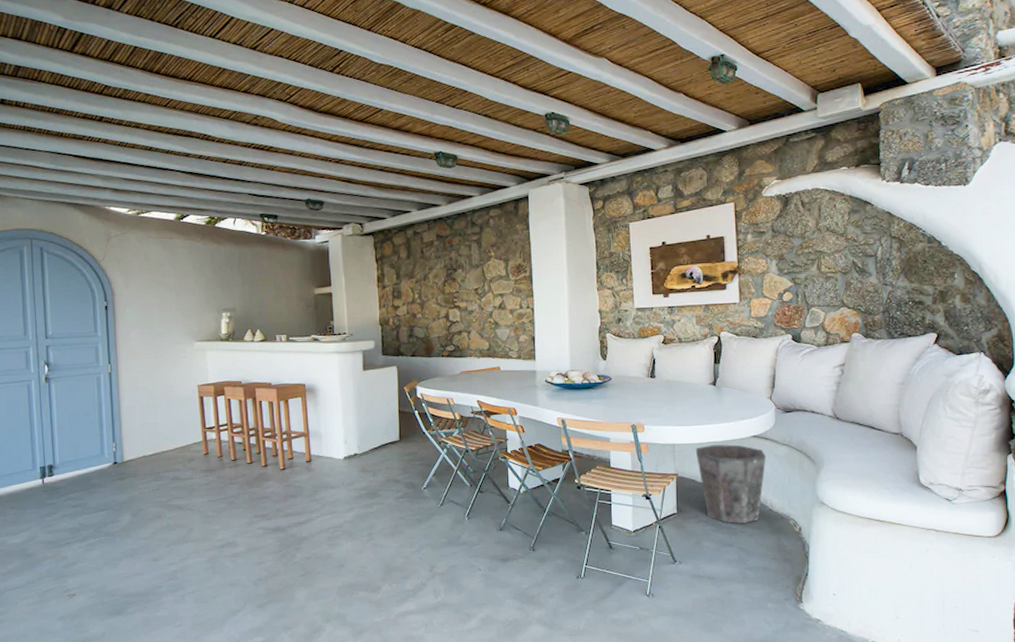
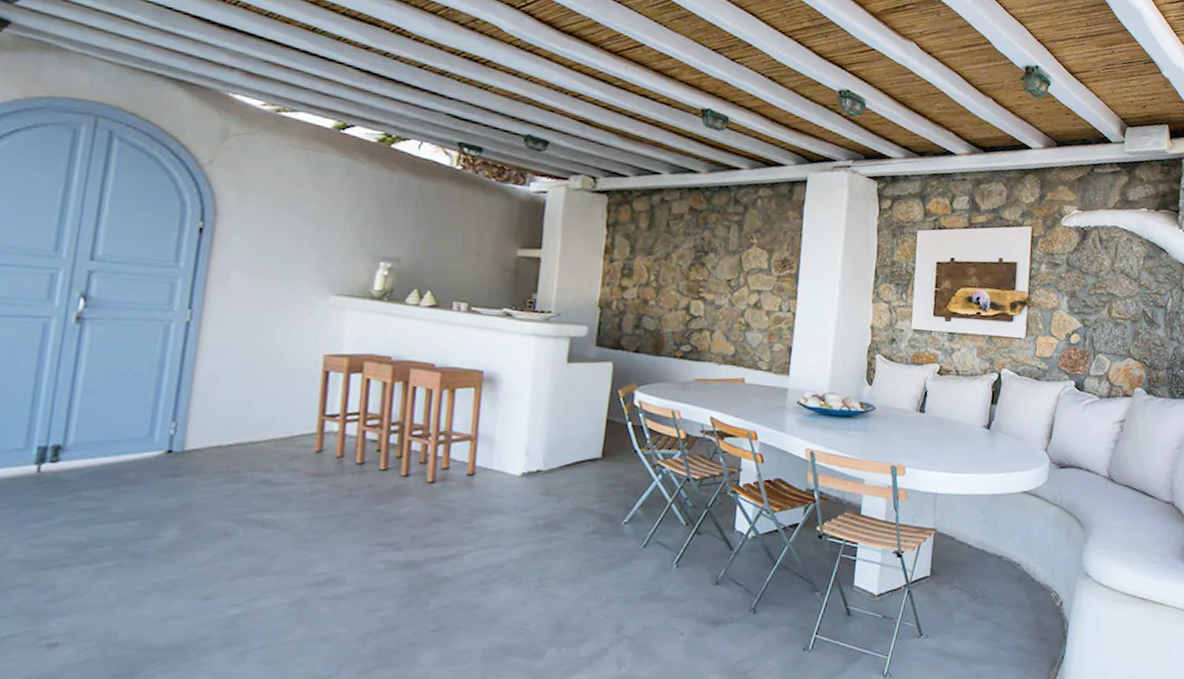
waste bin: present [695,444,766,524] -> none [959,498,1035,593]

